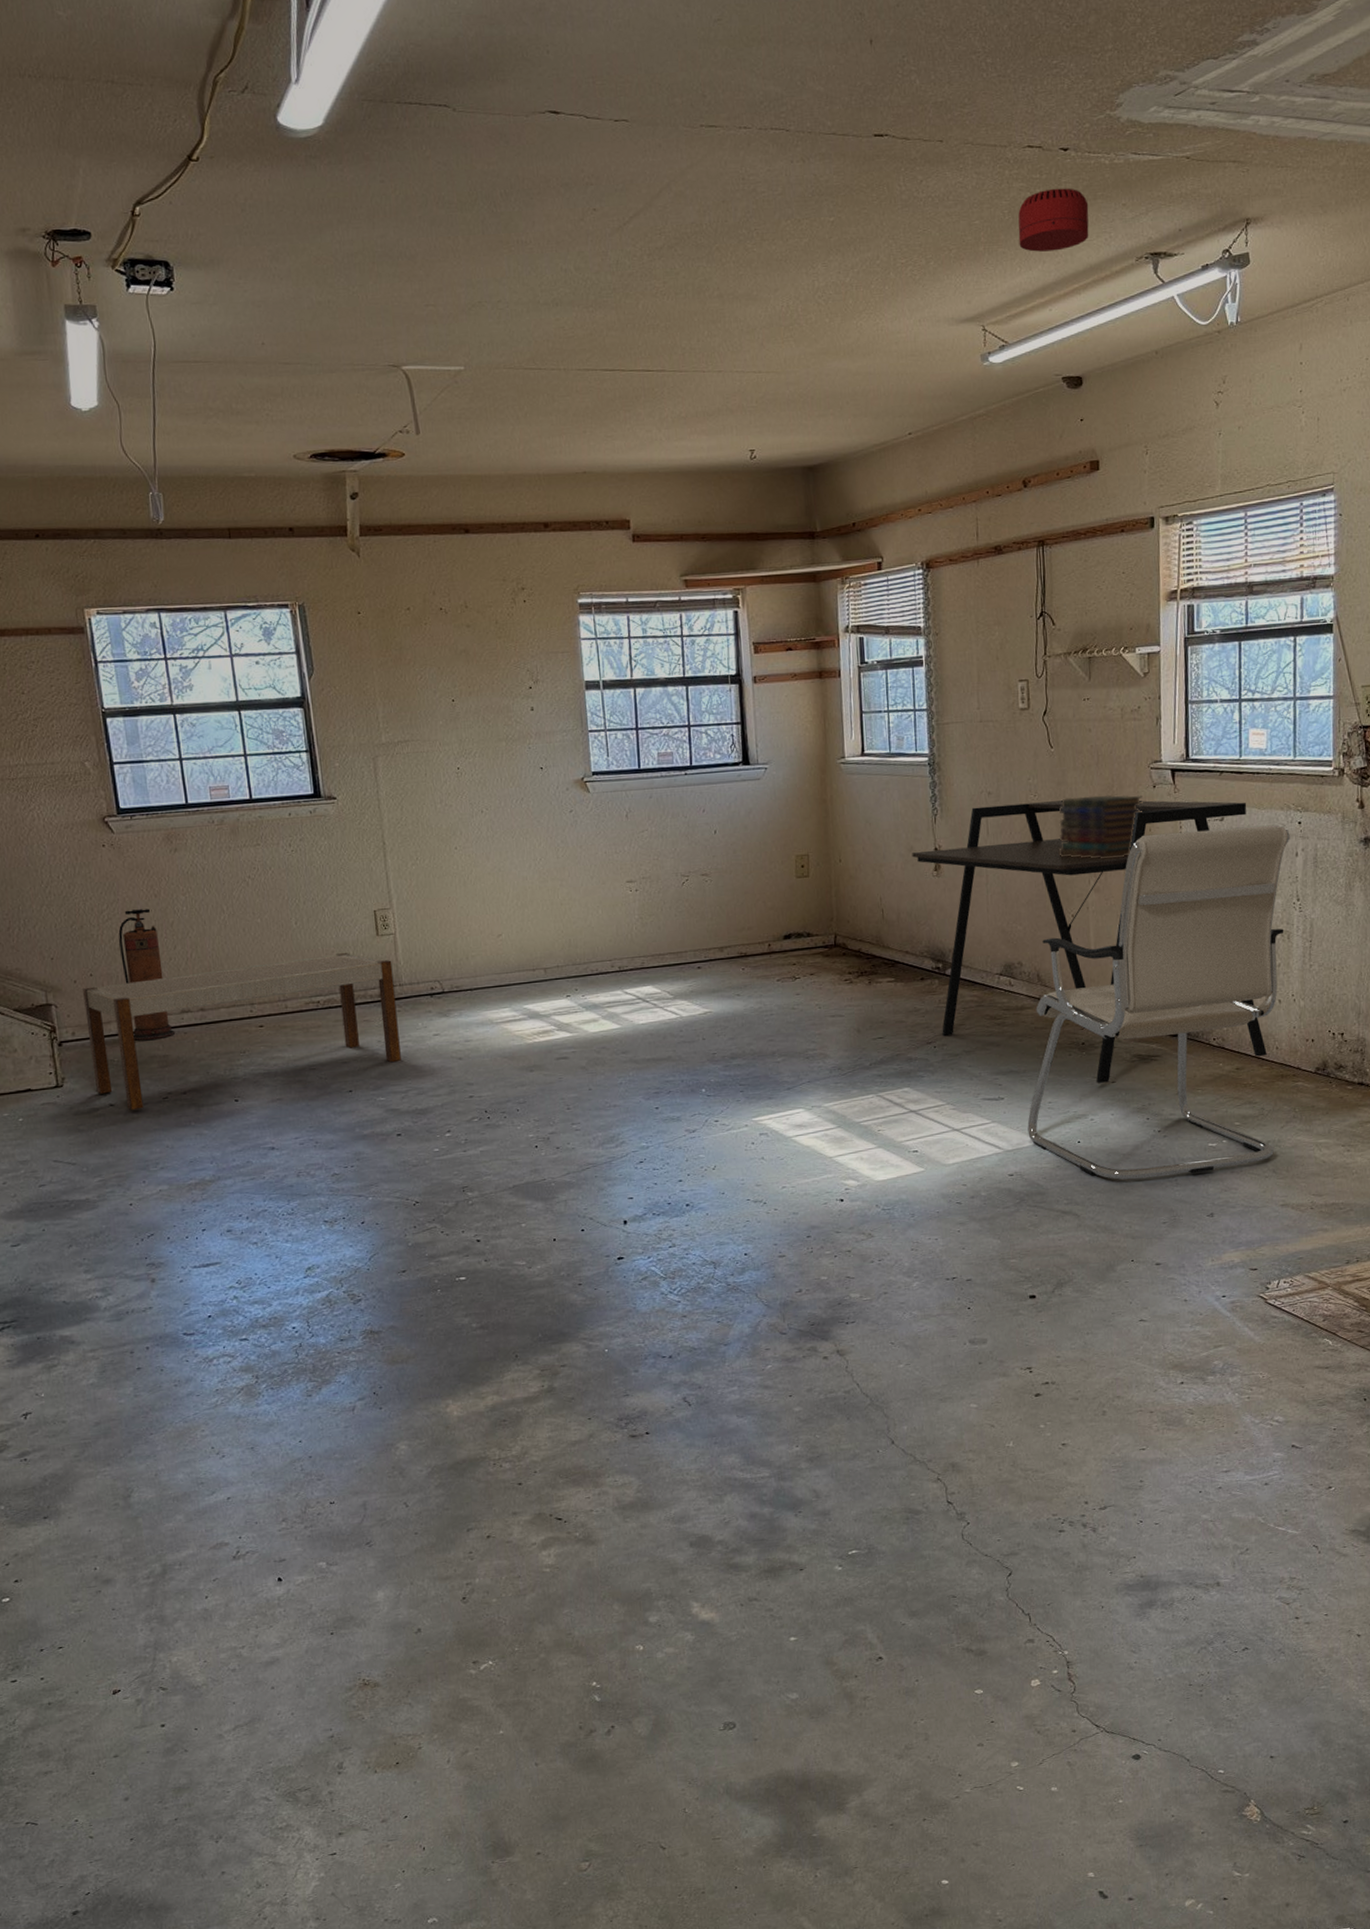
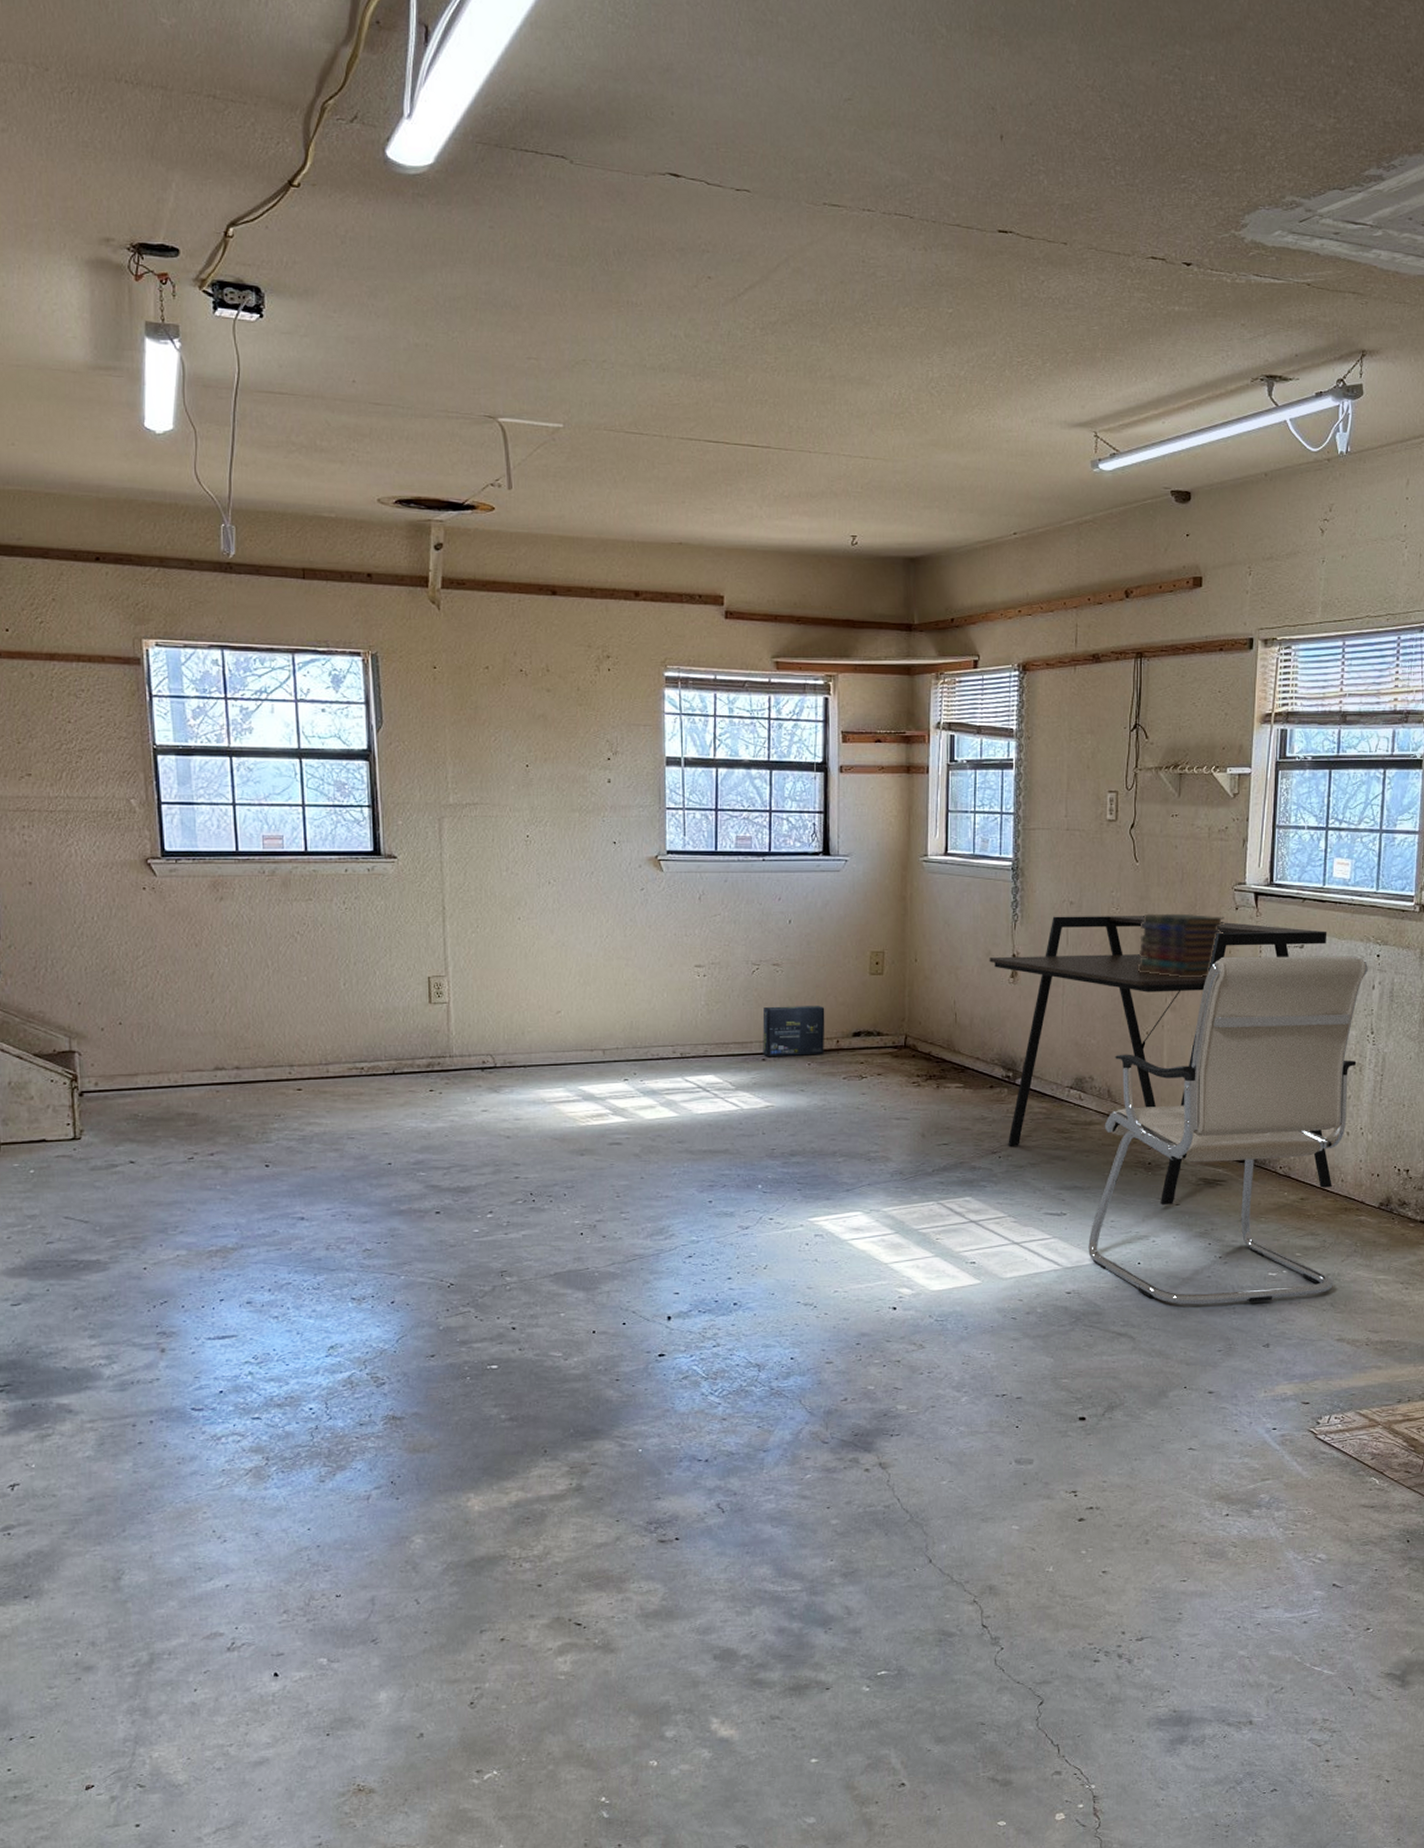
bench: present [83,953,401,1111] -> none [110,1019,446,1170]
fire extinguisher: present [118,909,176,1040] -> none [153,958,207,1096]
box: none [695,911,757,964] -> present [762,1006,825,1056]
smoke detector: present [1018,188,1089,252] -> none [1136,302,1208,364]

